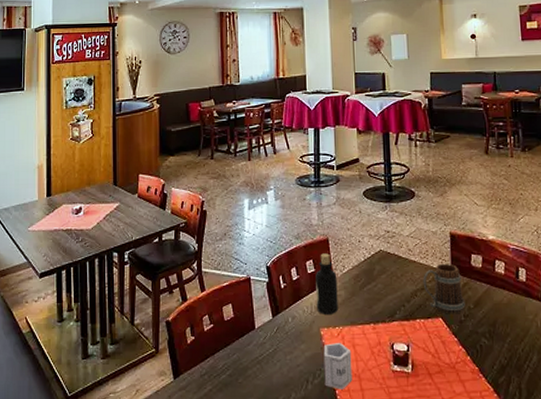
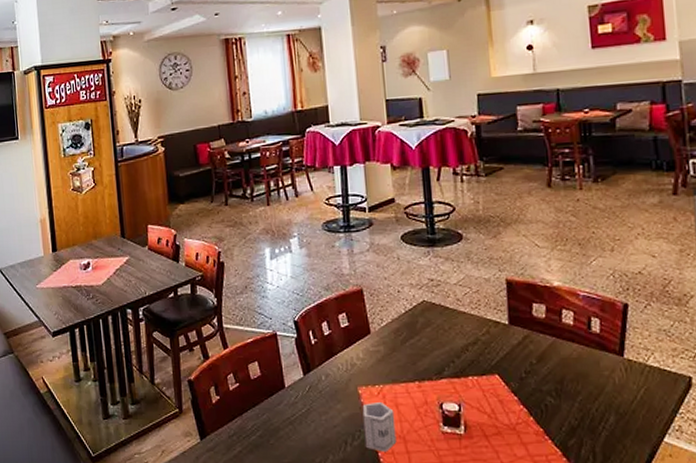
bottle: present [315,253,338,314] -> none [350,305,377,372]
beer mug: present [423,263,465,314] -> none [475,314,526,371]

